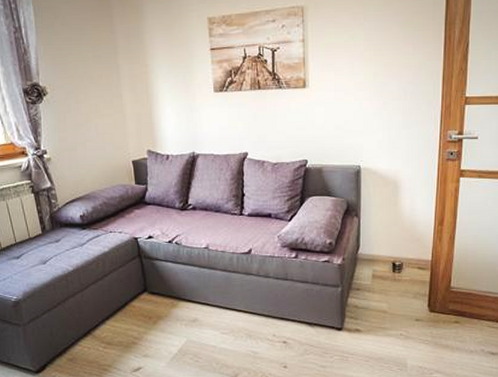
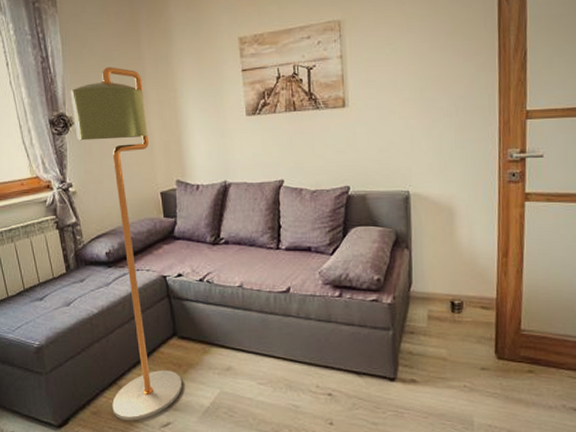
floor lamp: none [43,40,153,367] -> present [70,67,183,421]

